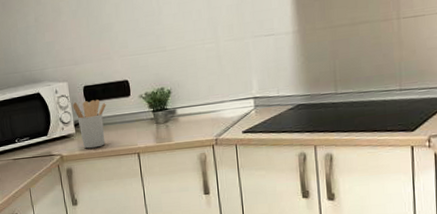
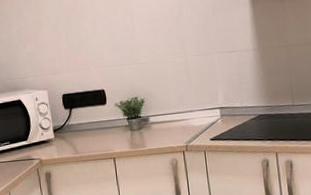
utensil holder: present [72,99,106,149] -> none [52,107,84,153]

